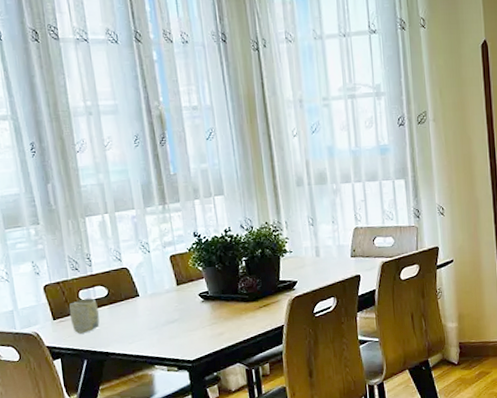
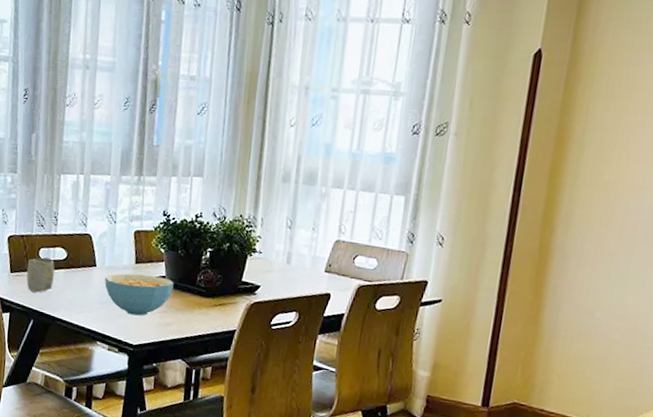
cereal bowl: none [150,292,218,334] -> present [105,273,174,316]

